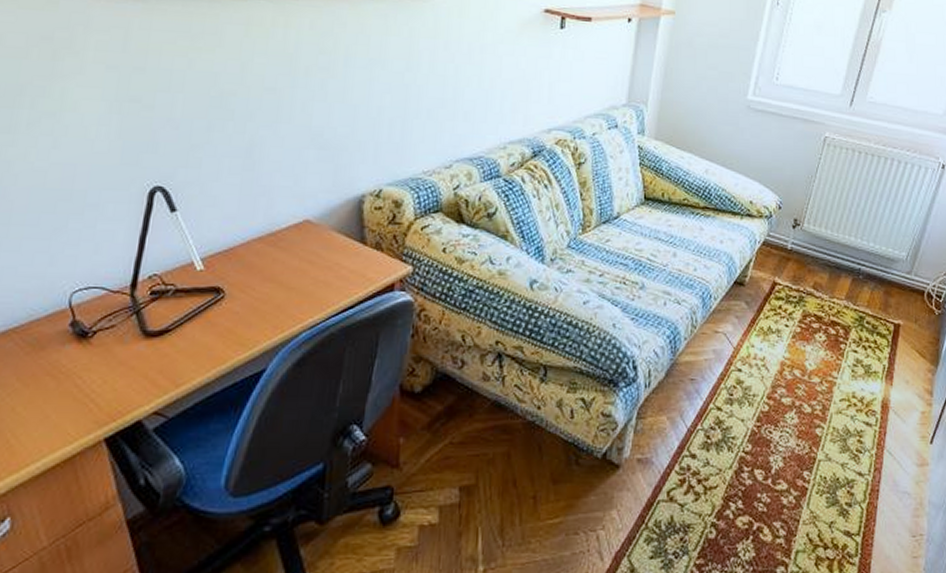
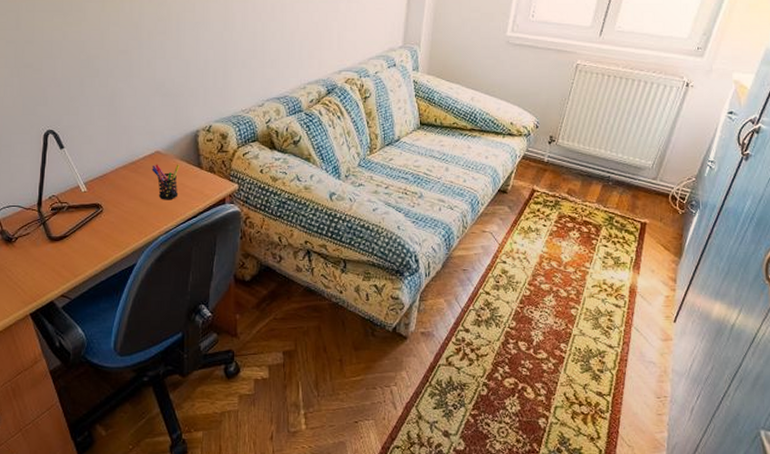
pen holder: none [297,236,337,285] -> present [151,164,180,200]

